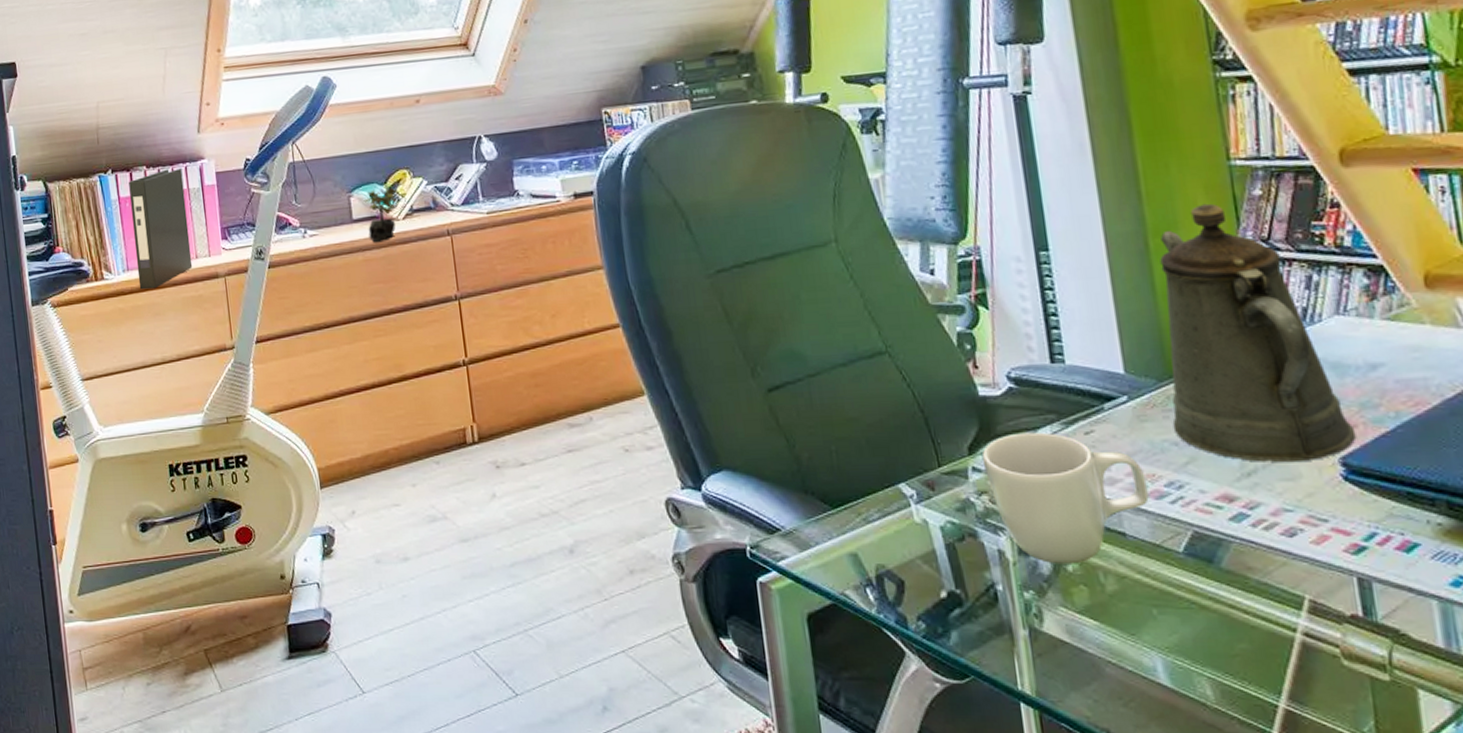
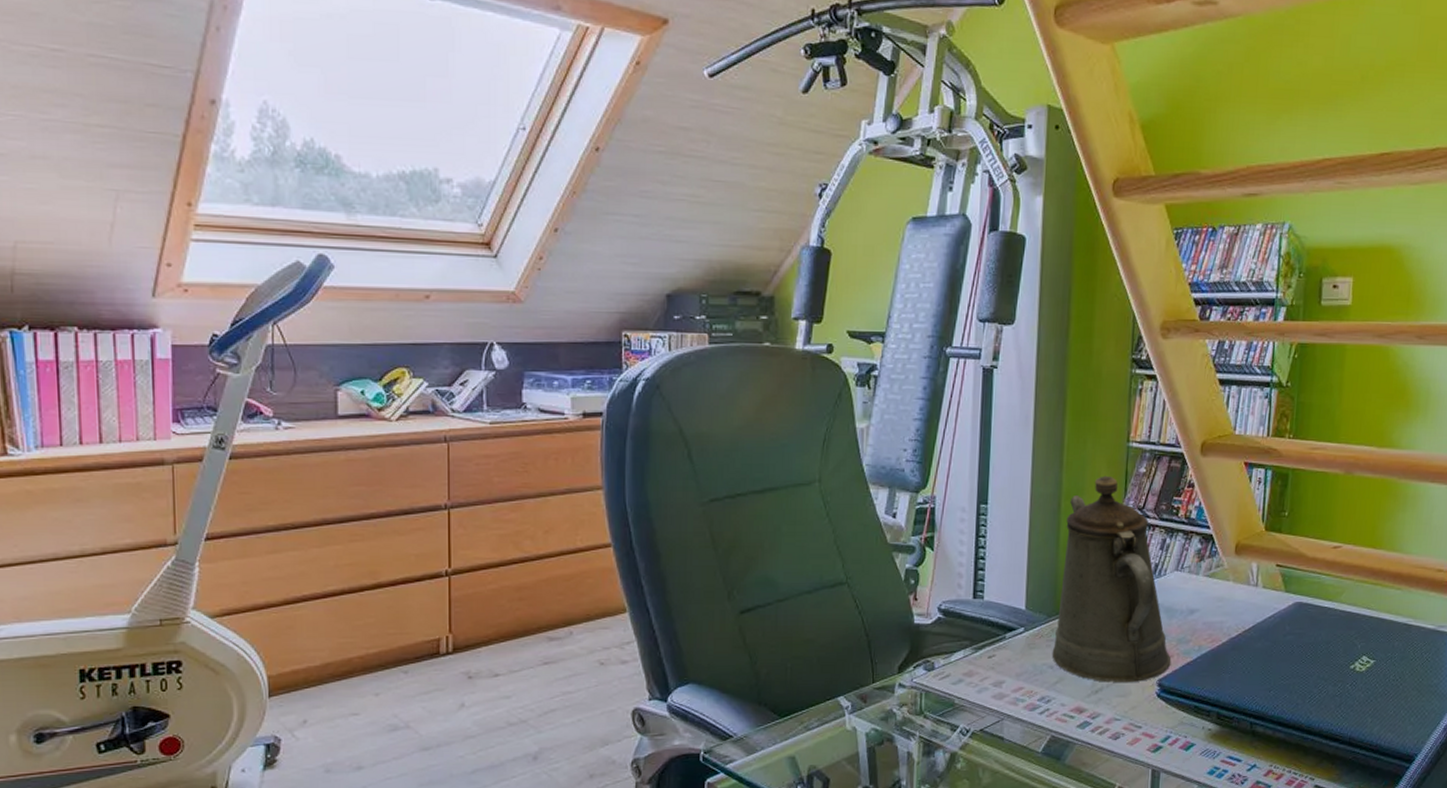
binder: present [129,167,193,290] -> none [52,334,131,471]
succulent plant: present [363,185,398,244] -> none [353,382,394,444]
mug: present [981,432,1149,564] -> none [907,655,1026,763]

